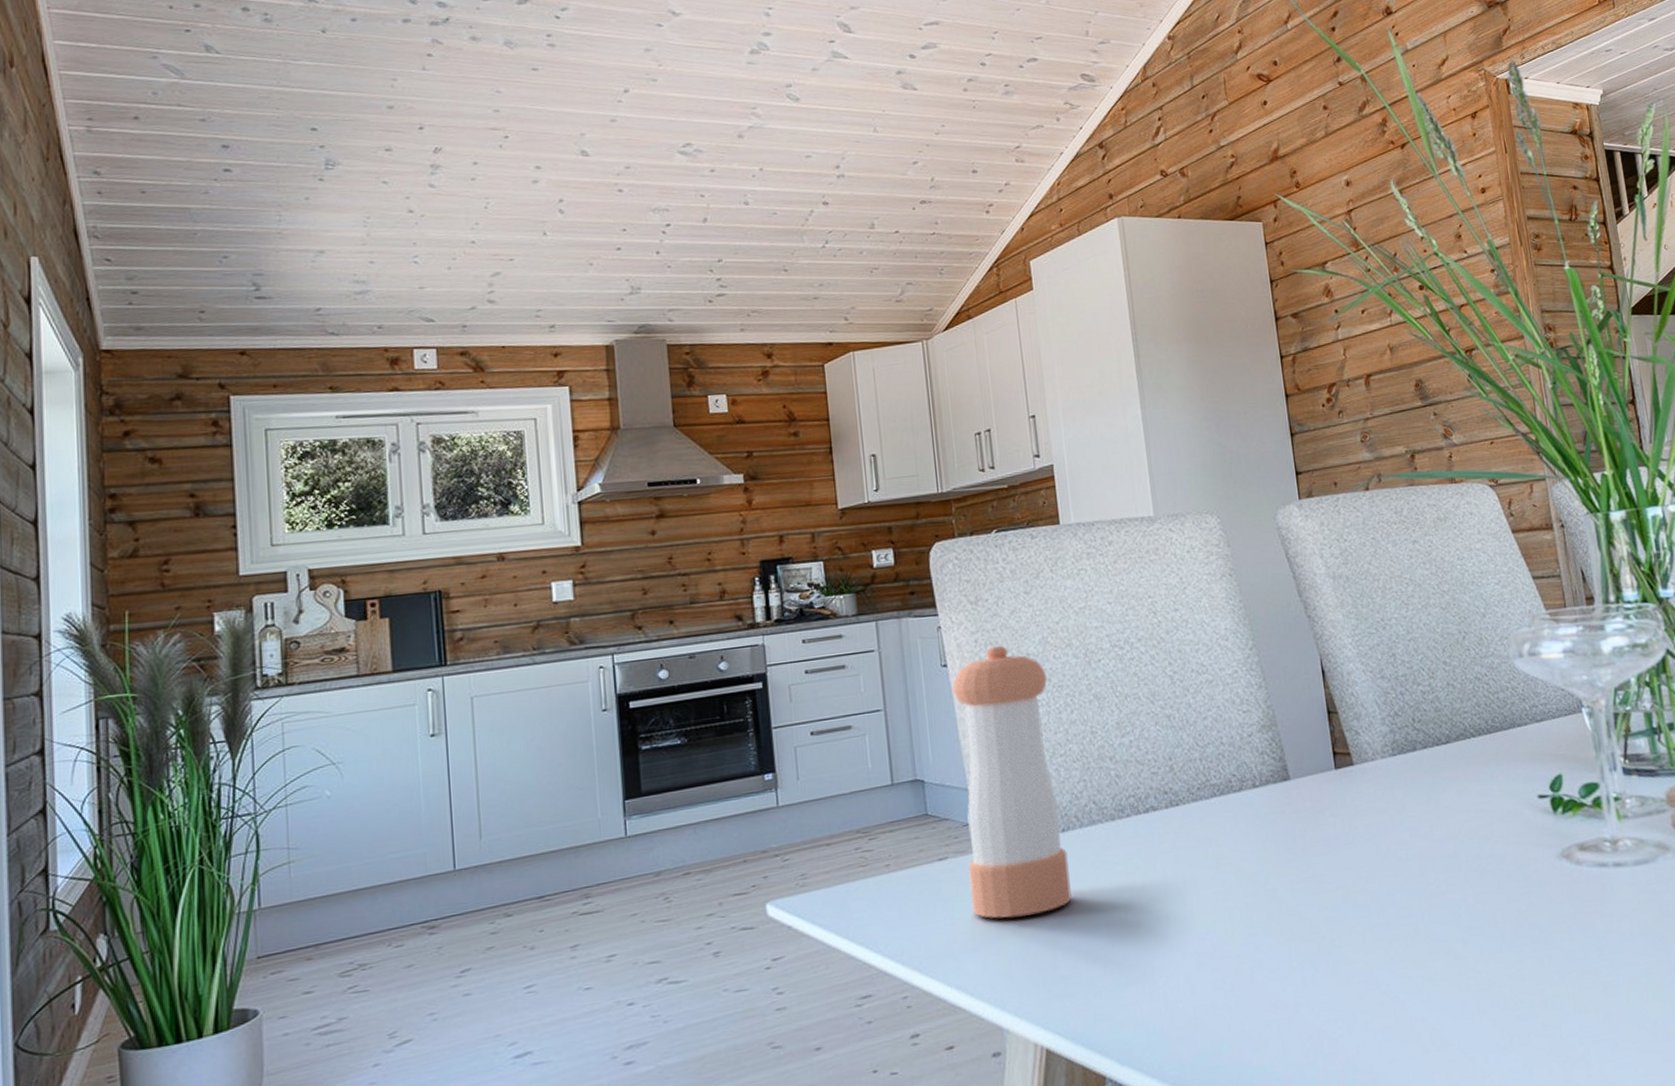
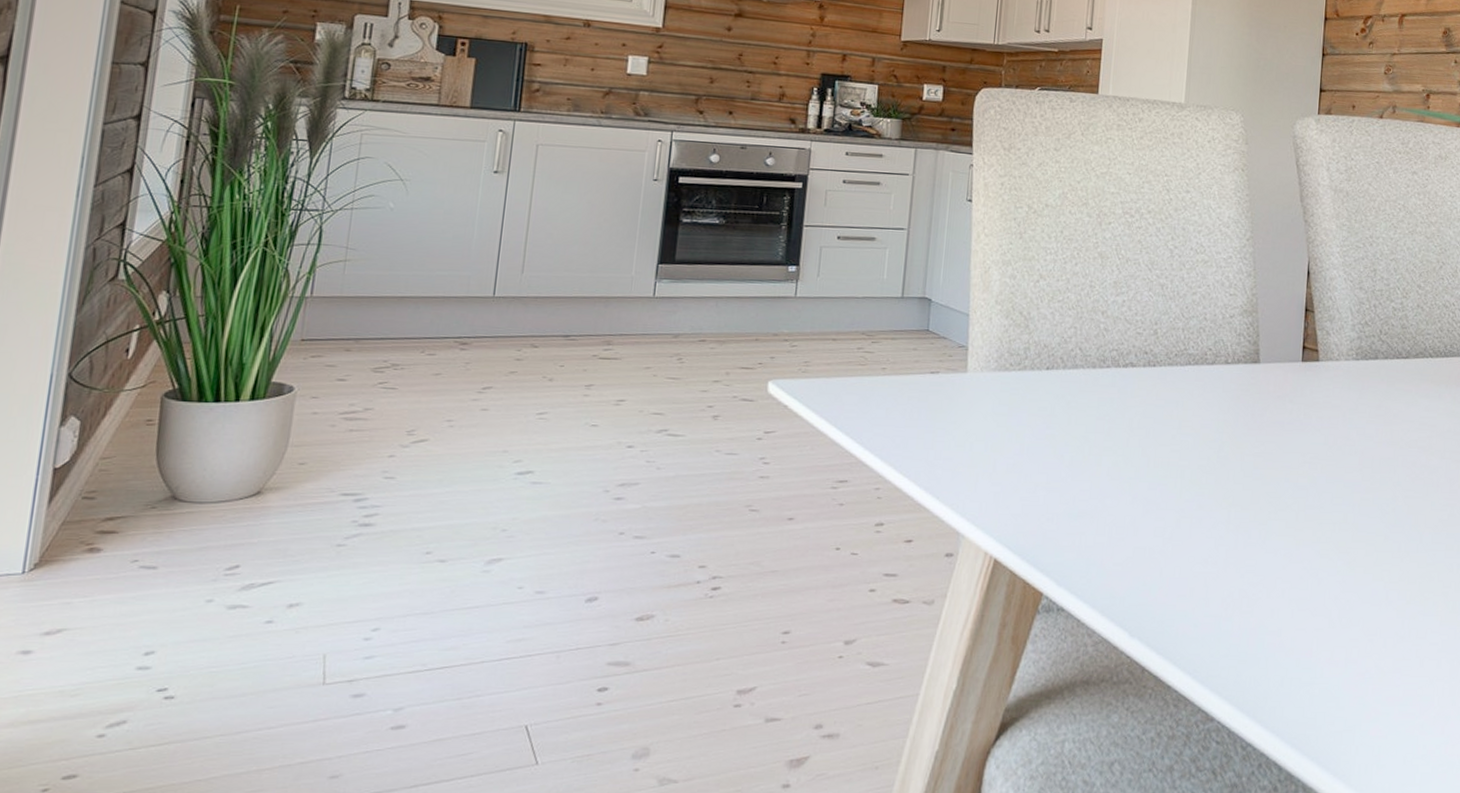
pepper shaker: present [952,645,1072,919] -> none [952,191,1060,438]

